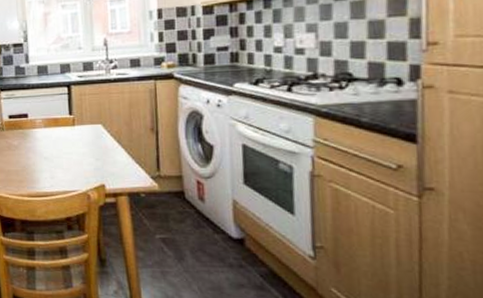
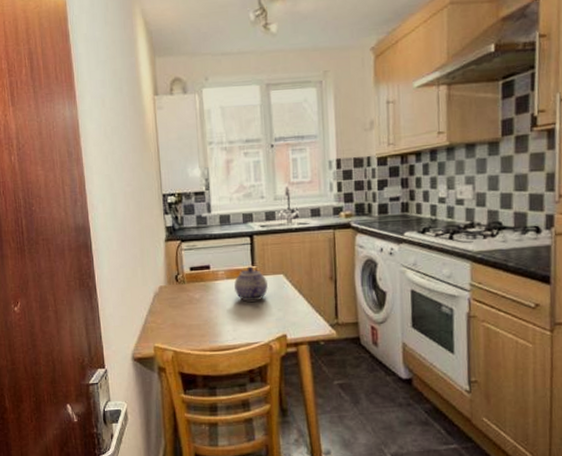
teapot: none [52,116,87,150] -> present [234,266,269,302]

